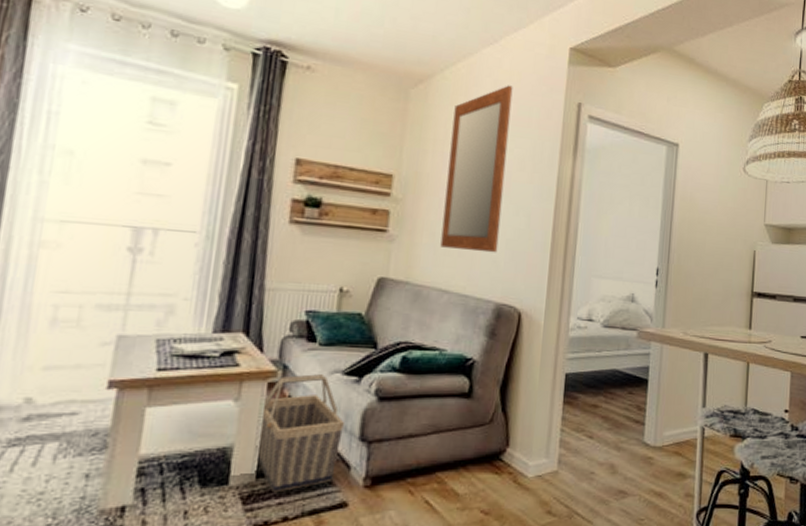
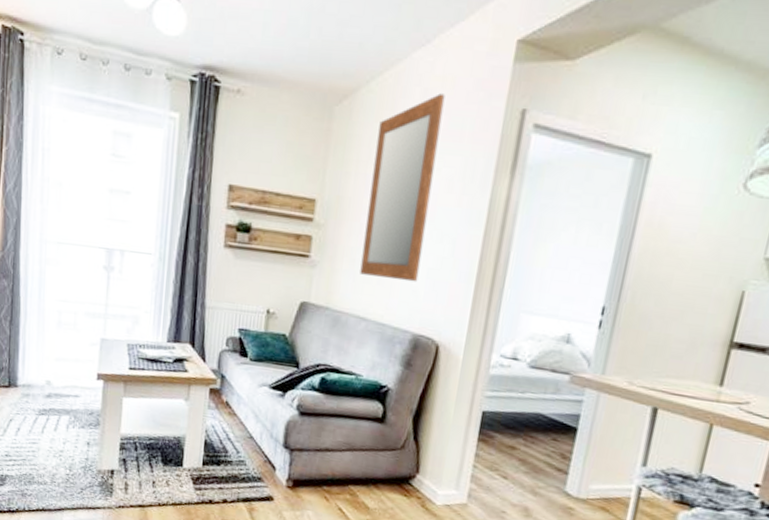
basket: present [255,374,344,493] -> none [201,384,271,479]

